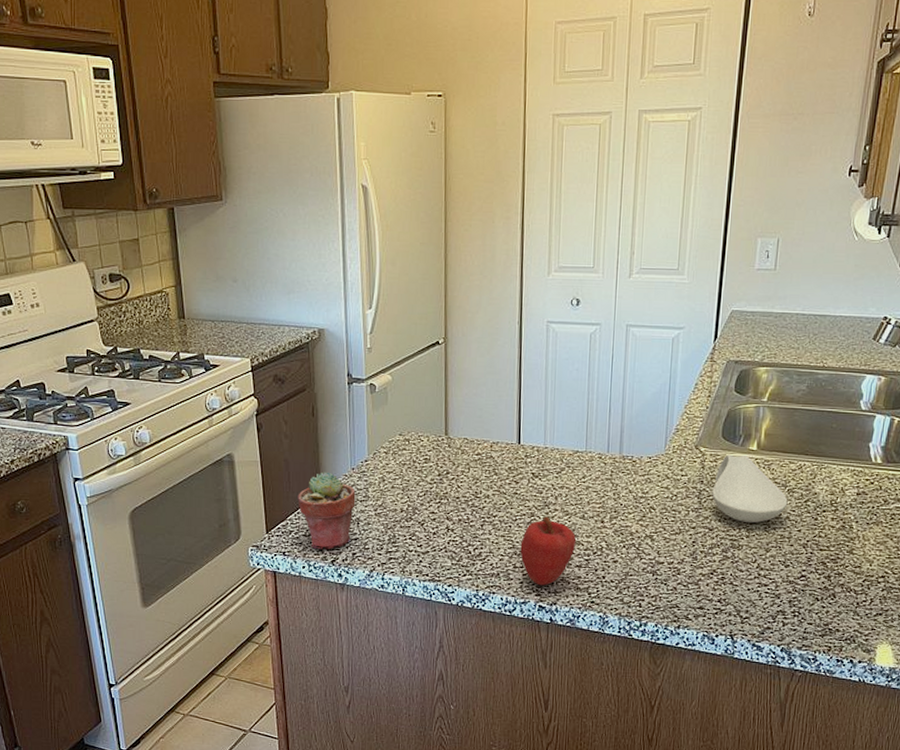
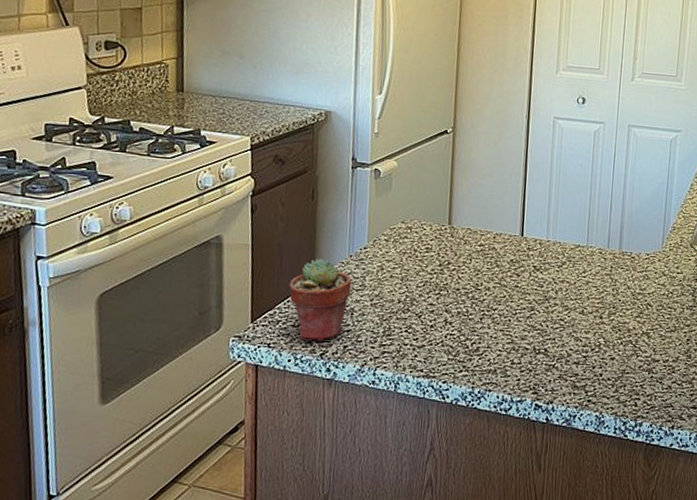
apple: present [520,516,577,586] -> none [518,311,575,383]

